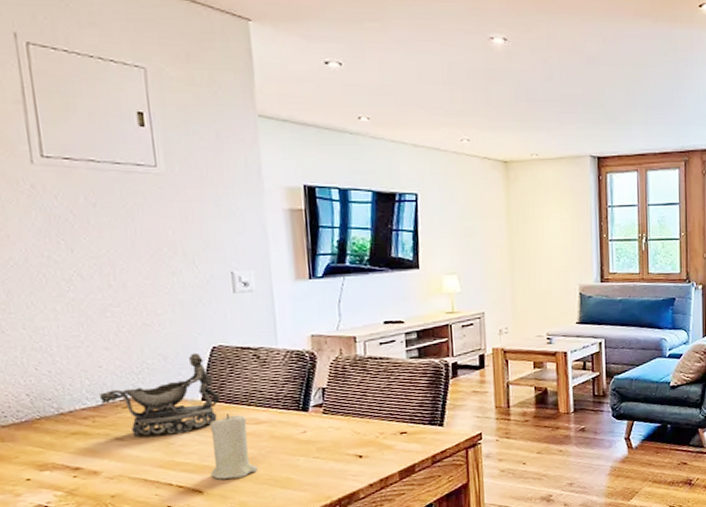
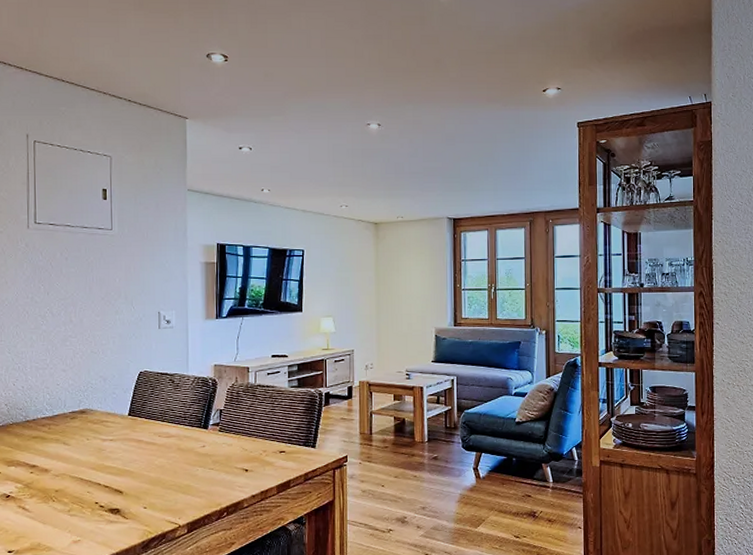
decorative bowl: present [98,352,220,436] -> none [55,376,142,442]
candle: present [209,414,258,480] -> none [129,427,166,483]

